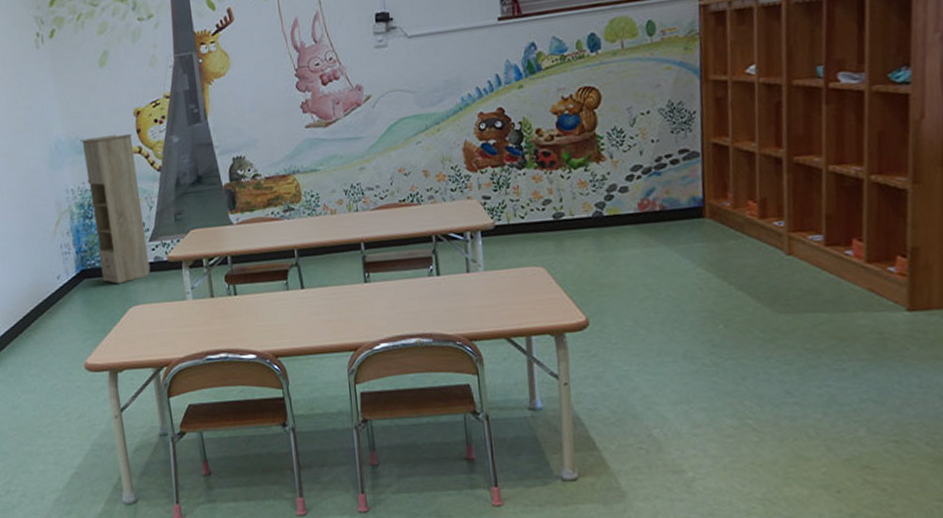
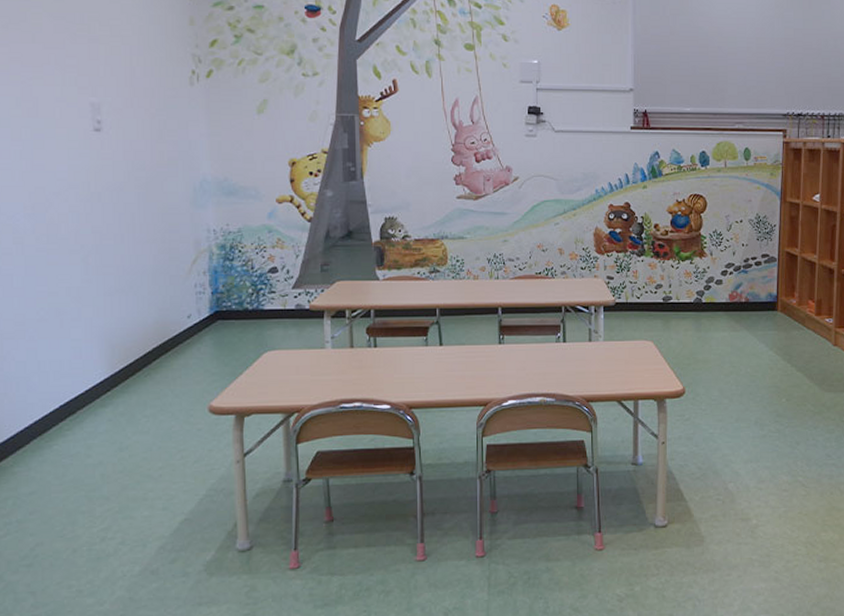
storage cabinet: present [80,133,151,284] -> none [229,182,291,328]

